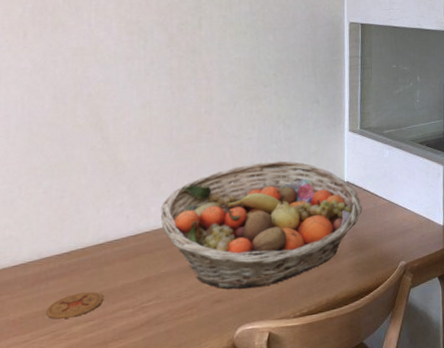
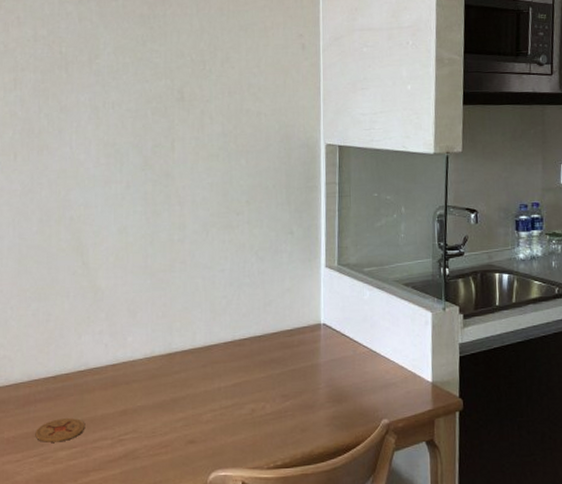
fruit basket: present [160,160,362,290] -> none [136,296,340,432]

